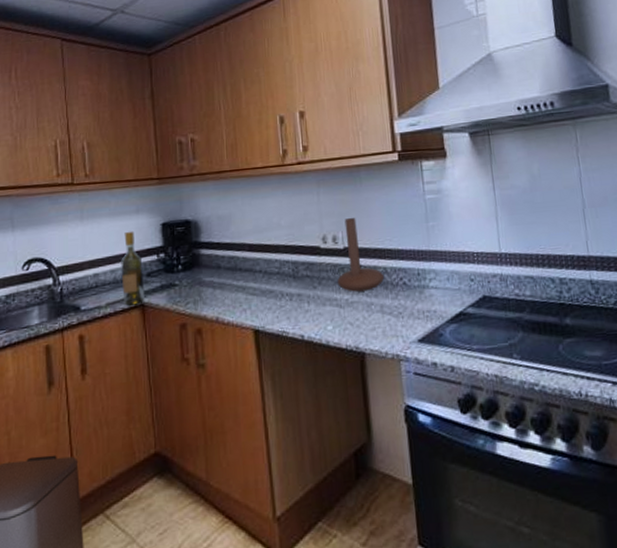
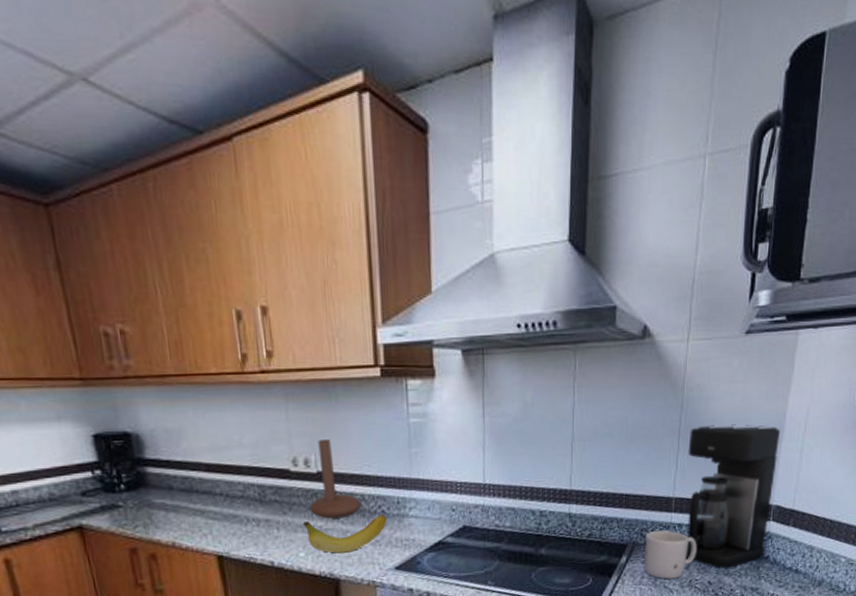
bottle: present [121,231,145,306] -> none [45,442,83,528]
fruit: none [330,286,409,326] -> present [302,514,387,554]

